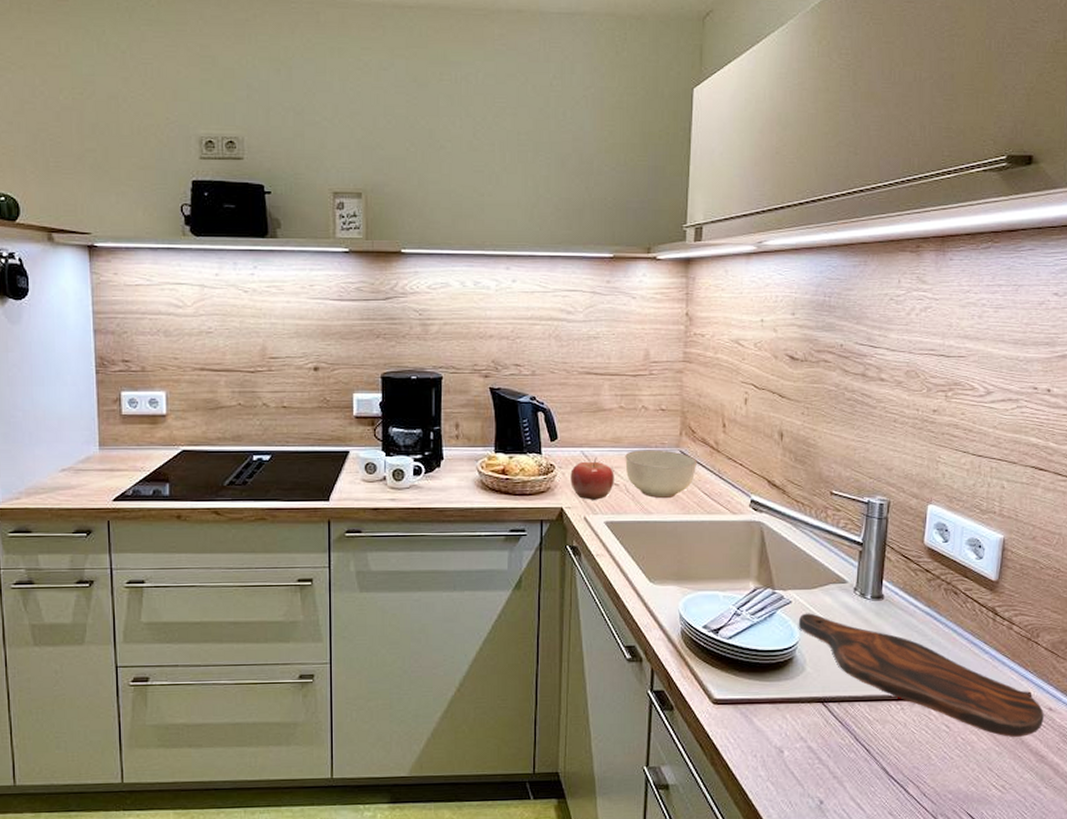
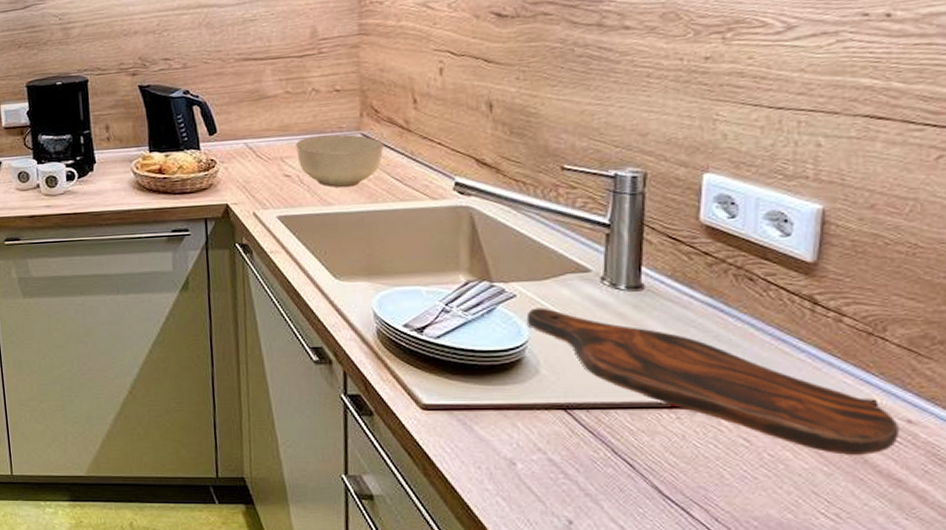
fruit: present [570,457,614,500] -> none [234,148,286,194]

